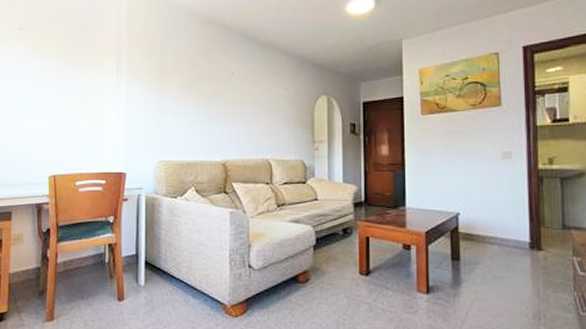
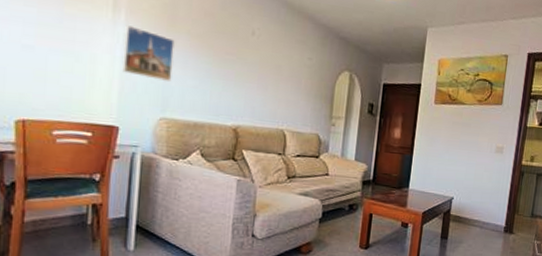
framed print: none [125,84,166,129] -> present [122,24,175,82]

